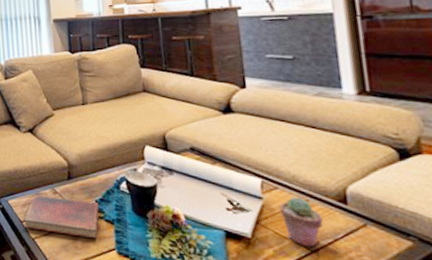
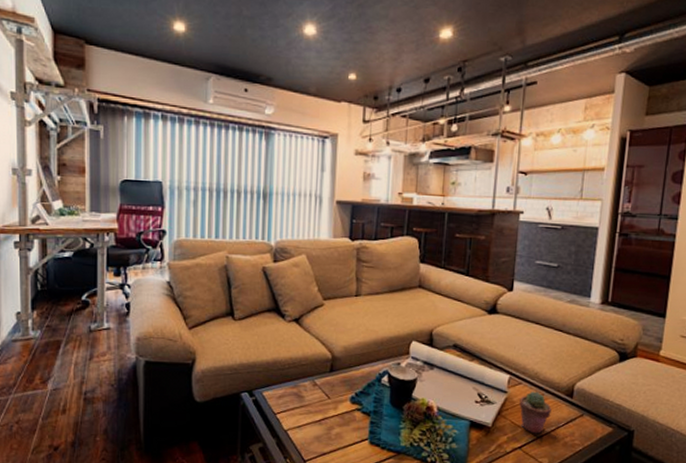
diary: present [24,195,99,239] -> none [277,387,358,430]

